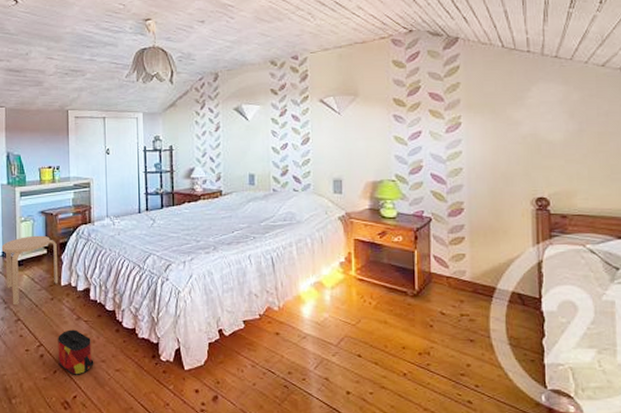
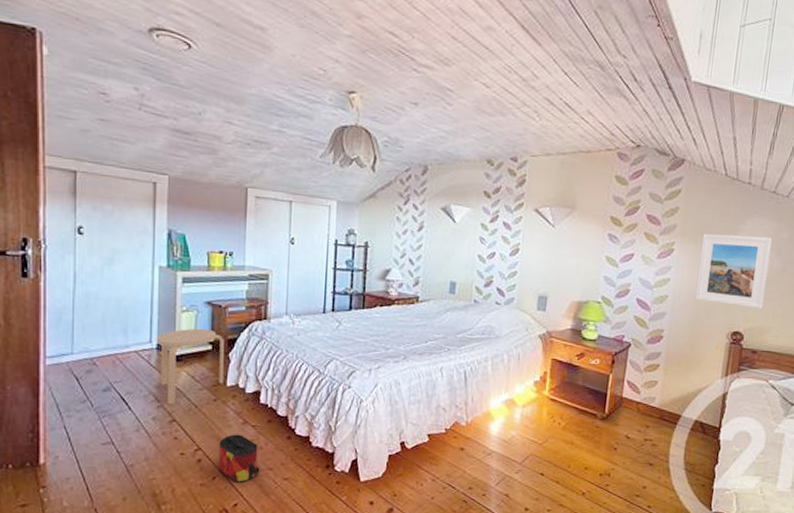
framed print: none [488,100,565,173] -> present [695,233,772,310]

